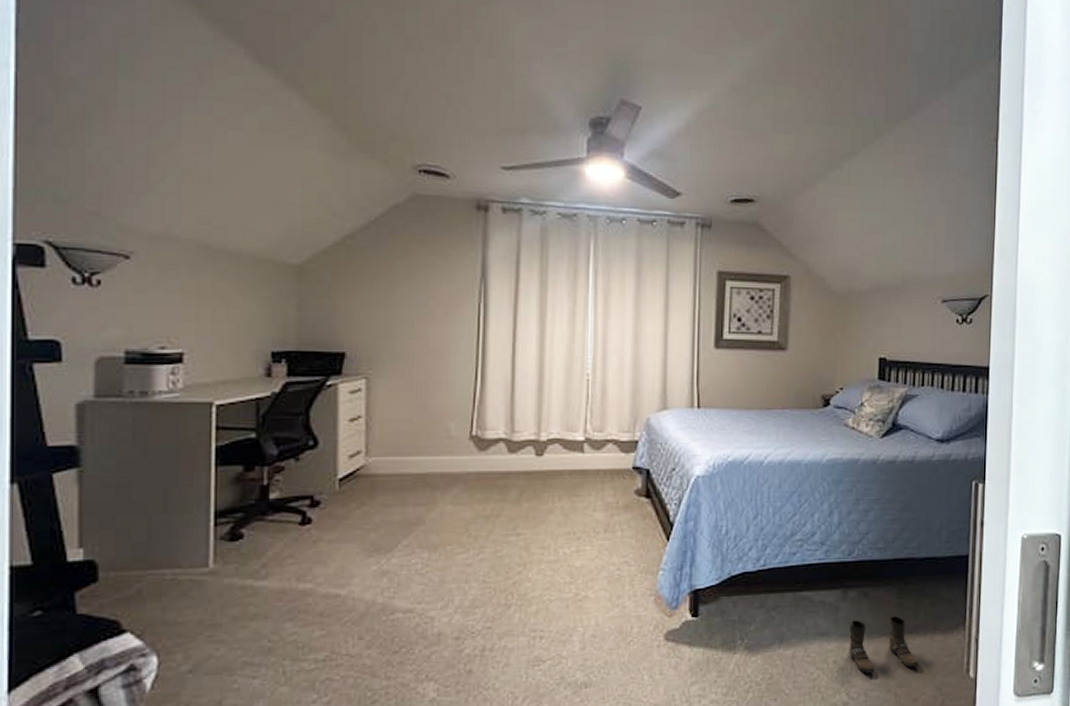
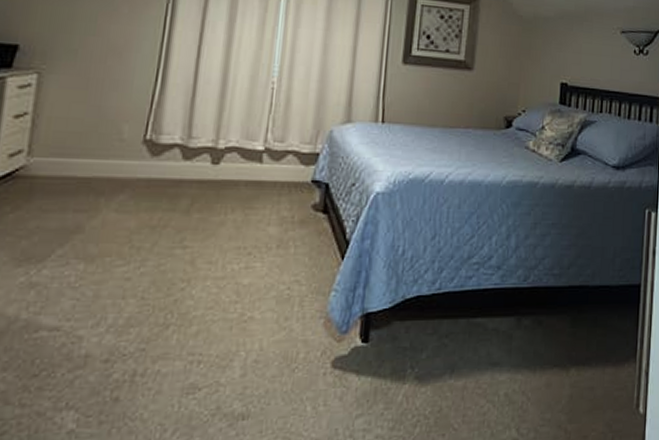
boots: present [848,616,919,674] -> none [520,346,590,408]

